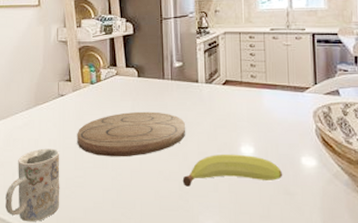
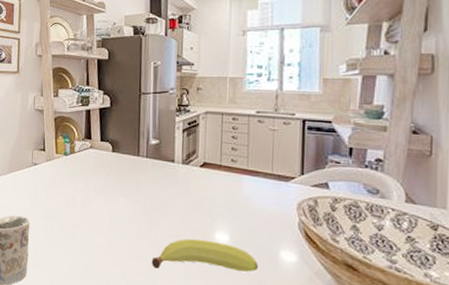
cutting board: present [77,111,185,157] -> none [47,187,158,232]

